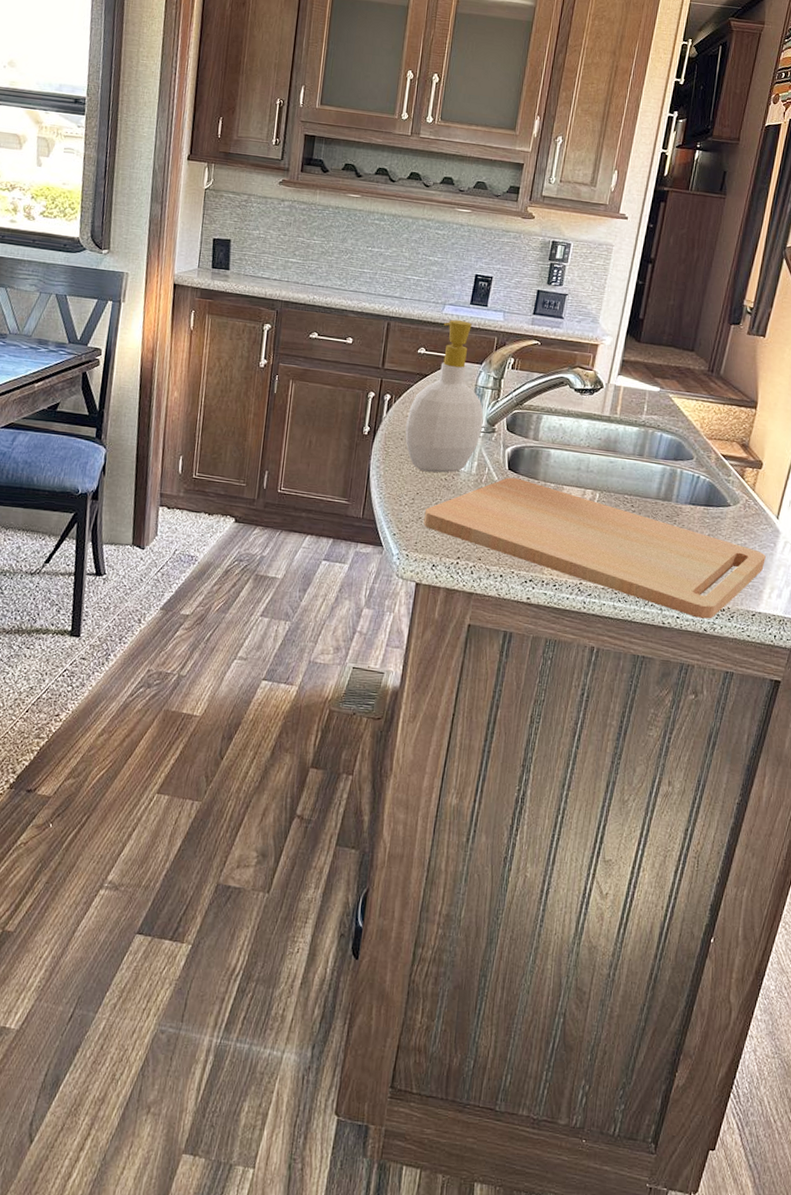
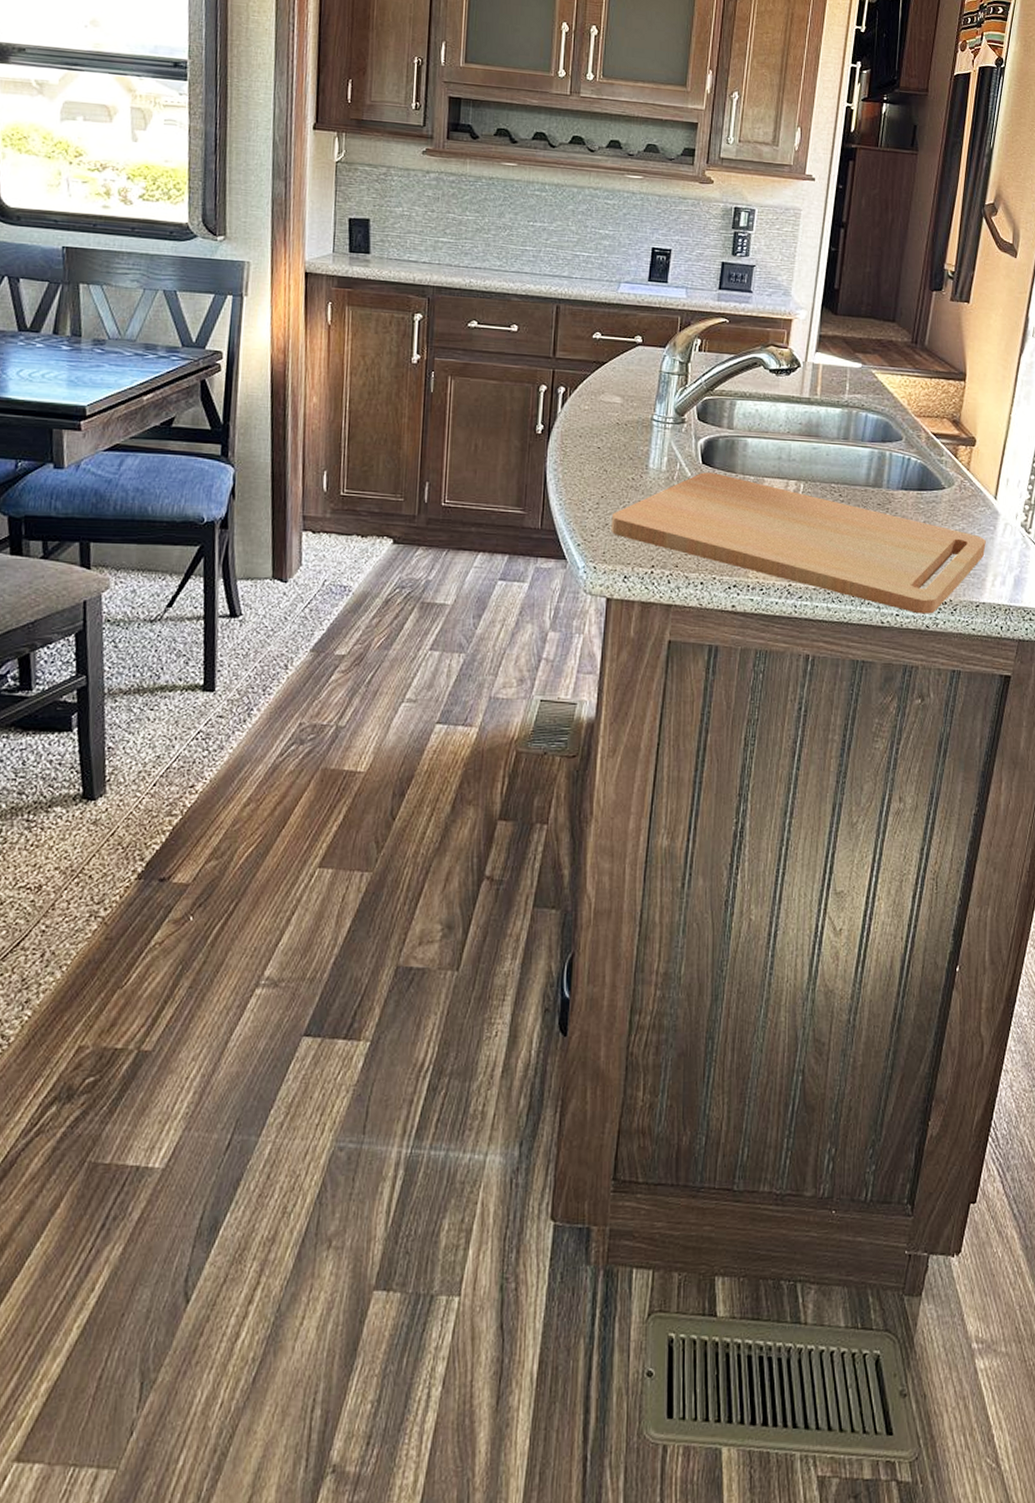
soap bottle: present [405,320,483,473] -> none [584,299,670,472]

